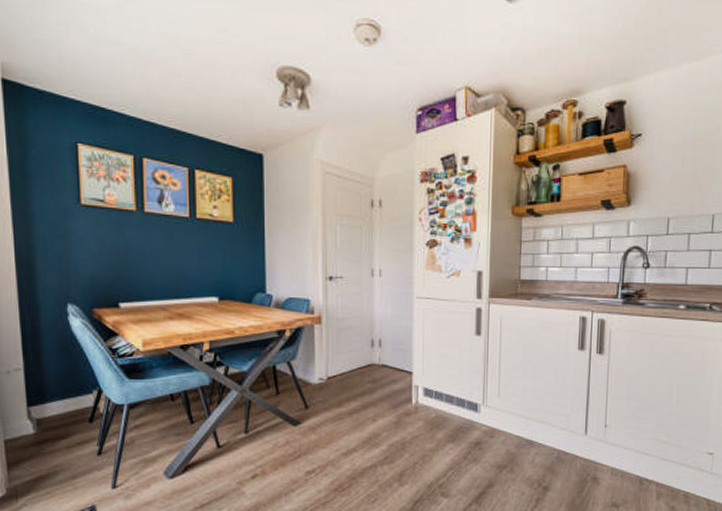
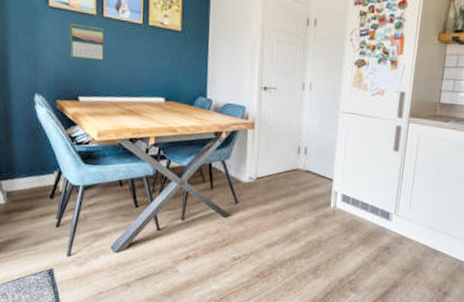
calendar: none [105,222,149,261] -> present [69,24,105,61]

